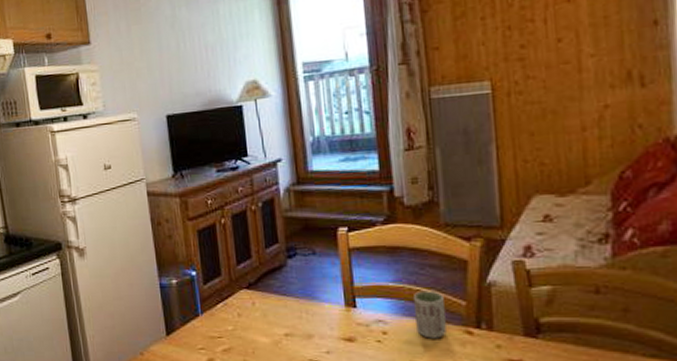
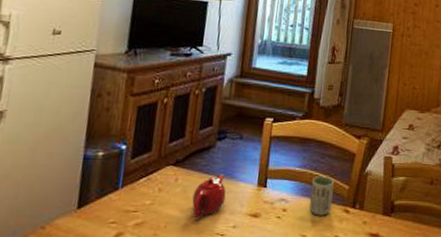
teapot: none [274,295,311,344] -> present [192,174,226,219]

